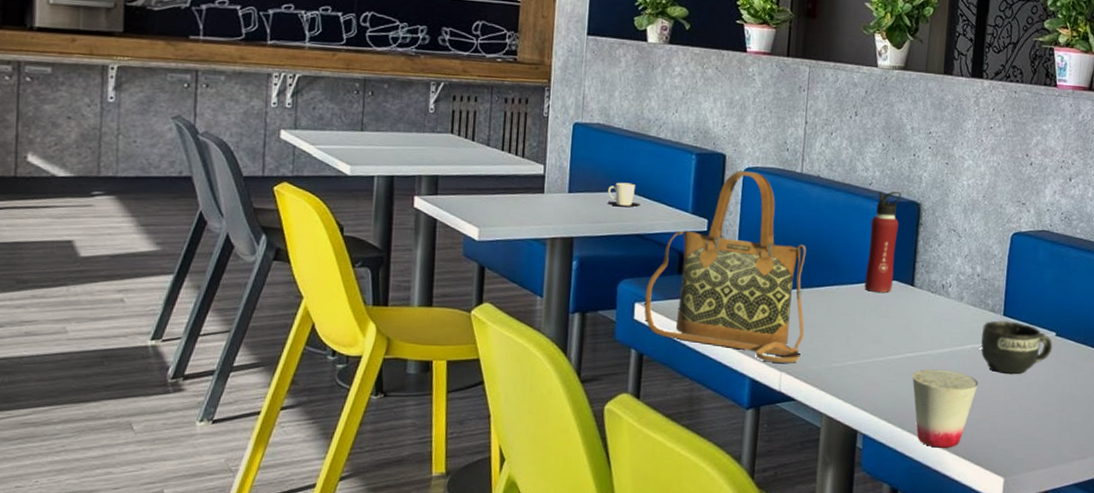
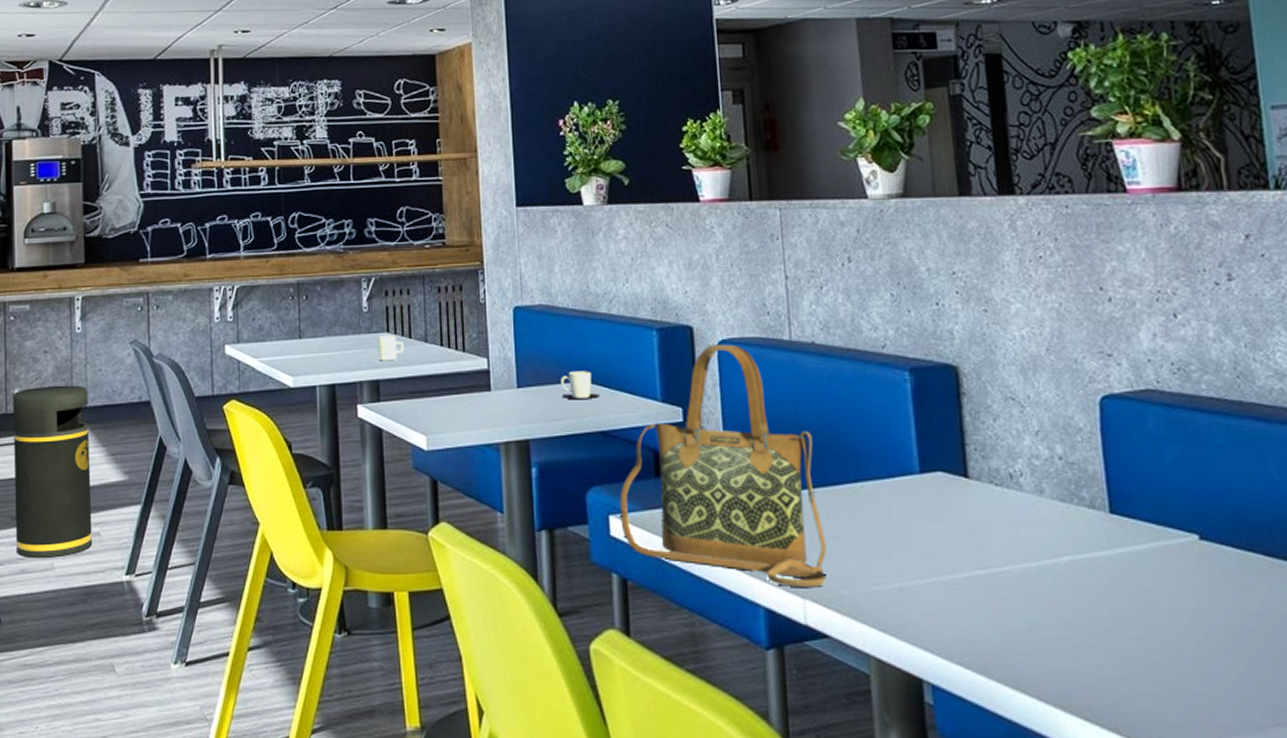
trash bin: none [20,152,119,322] -> present [13,385,92,559]
mug: none [440,135,467,160] -> present [378,334,405,361]
water bottle: present [864,191,901,293] -> none [892,354,938,488]
cup: present [912,369,978,448] -> none [988,592,1091,706]
mug: present [980,320,1053,375] -> none [1081,520,1199,598]

